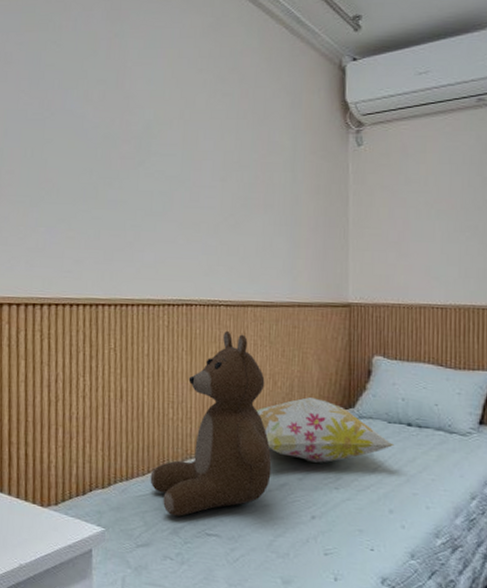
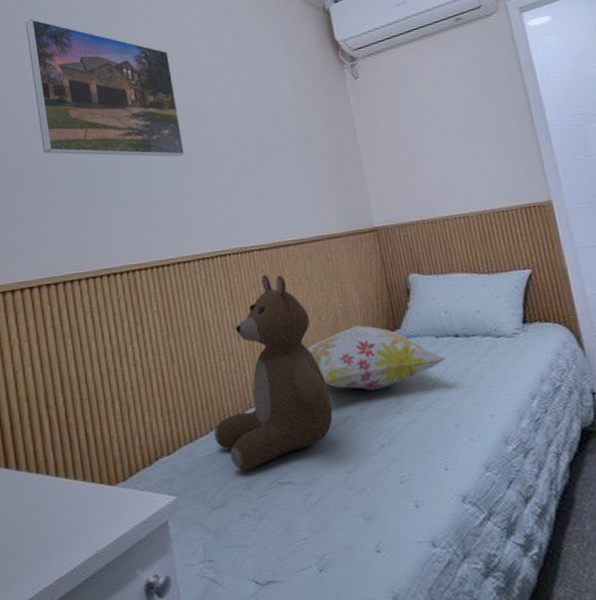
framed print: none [24,26,169,197] -> present [25,18,184,157]

